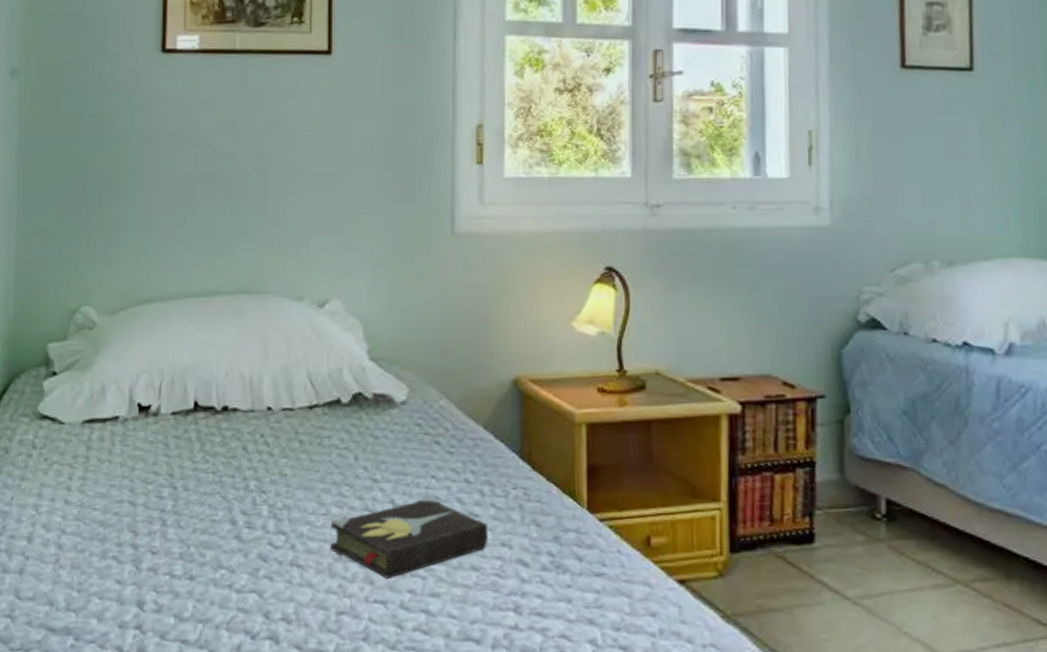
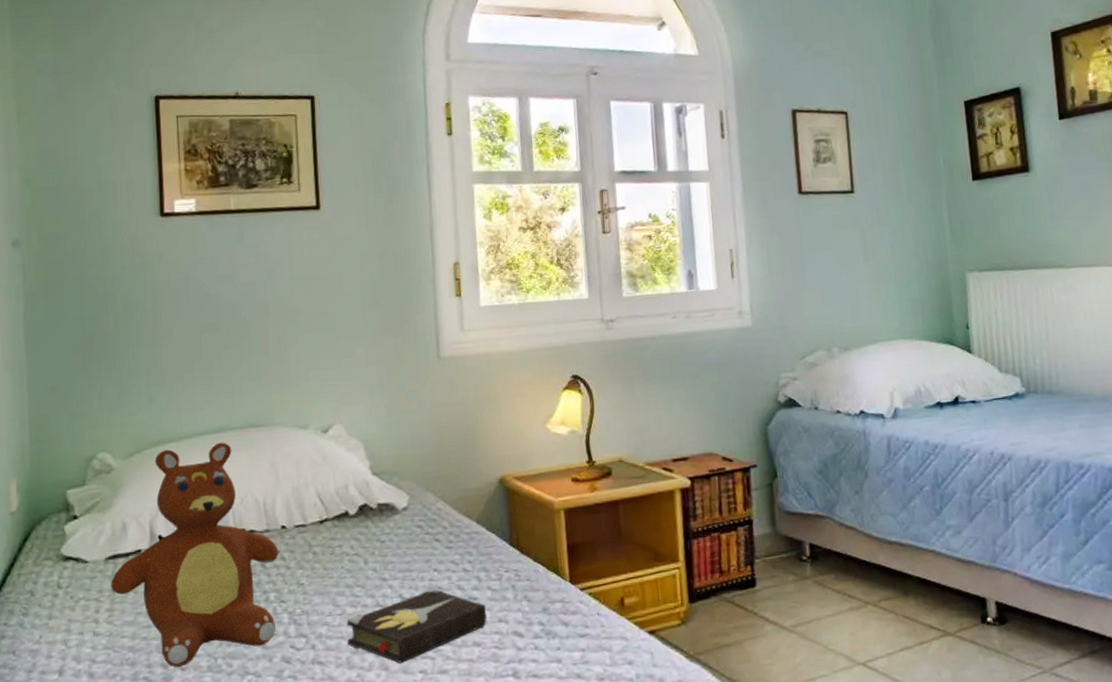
teddy bear: none [86,307,263,550] -> present [111,442,279,667]

